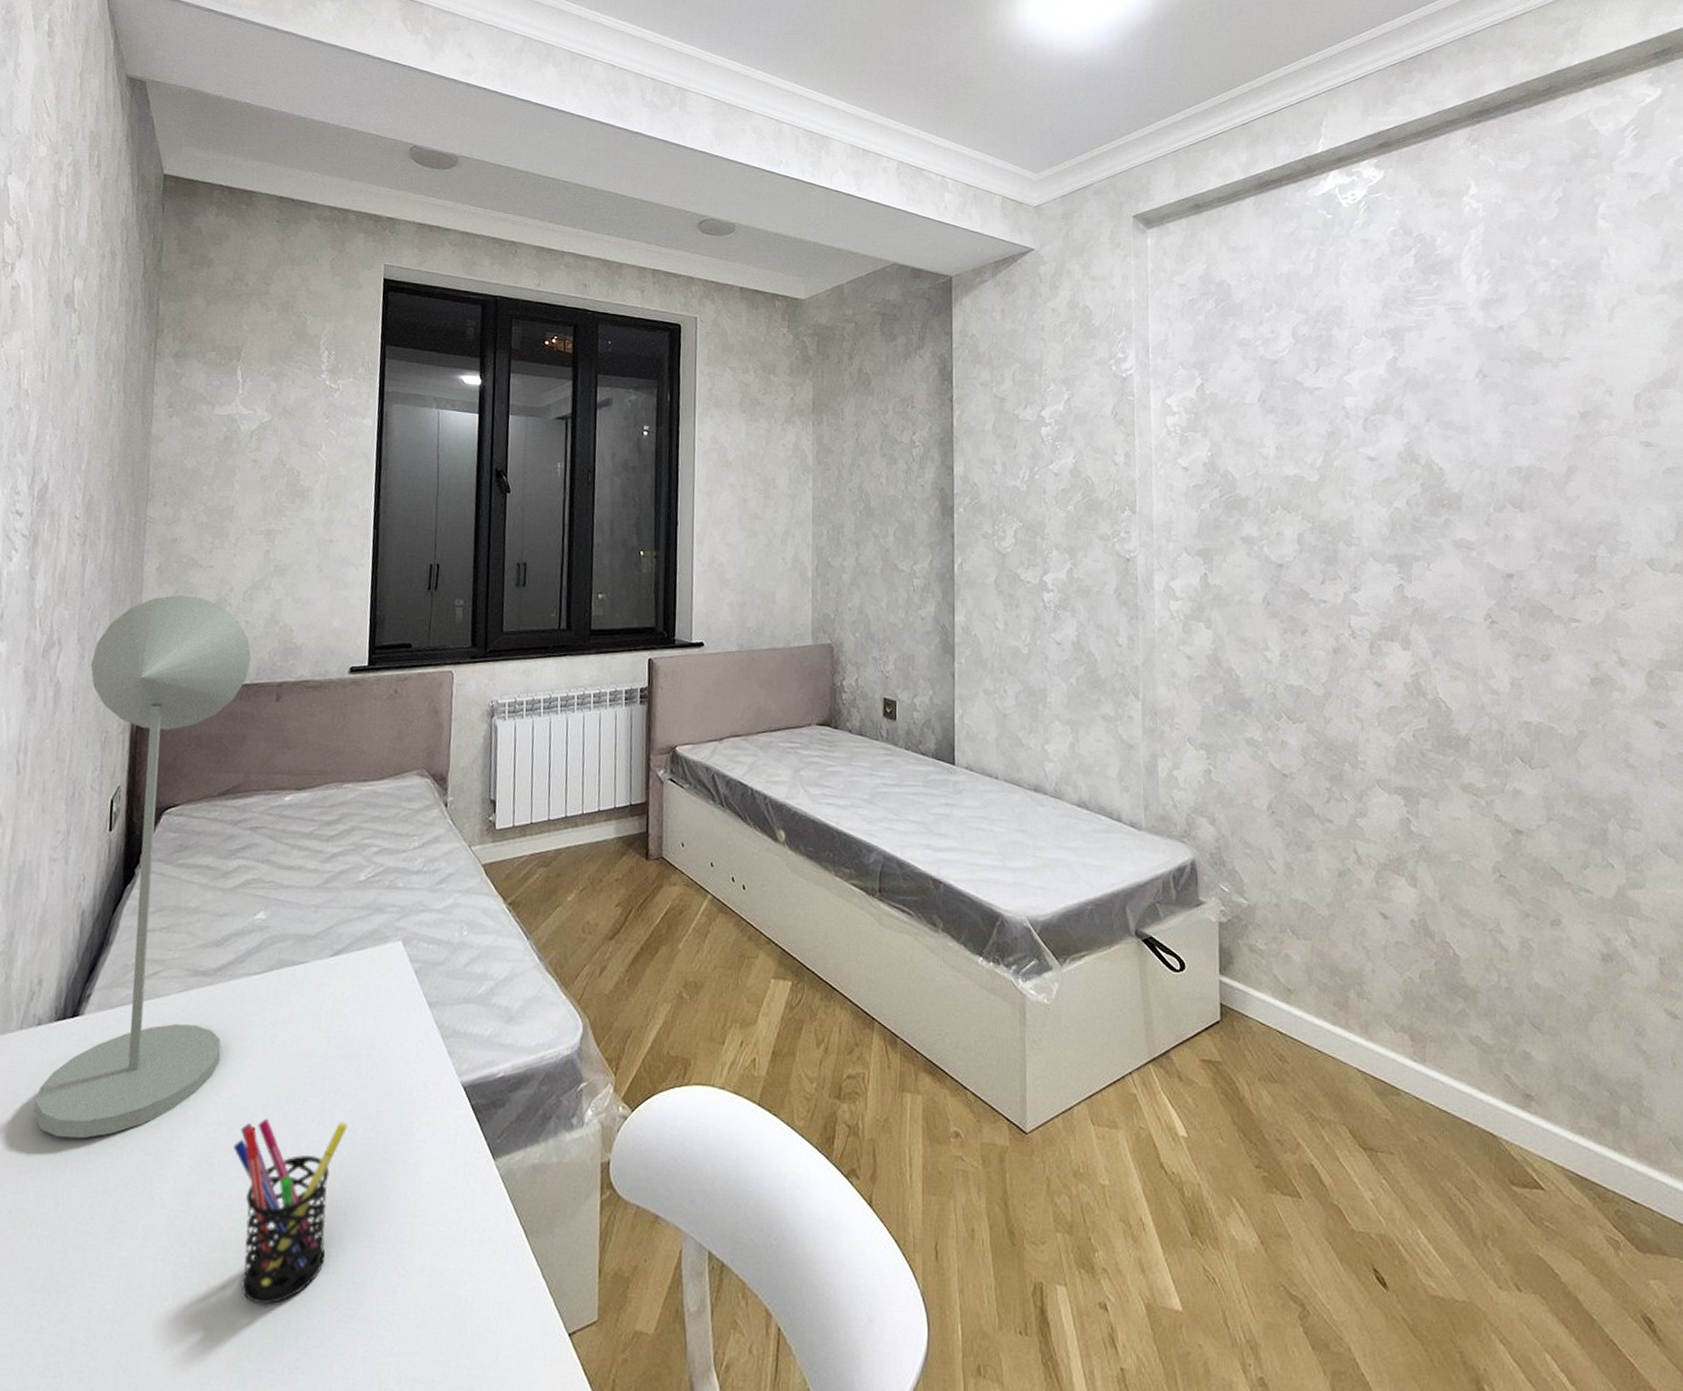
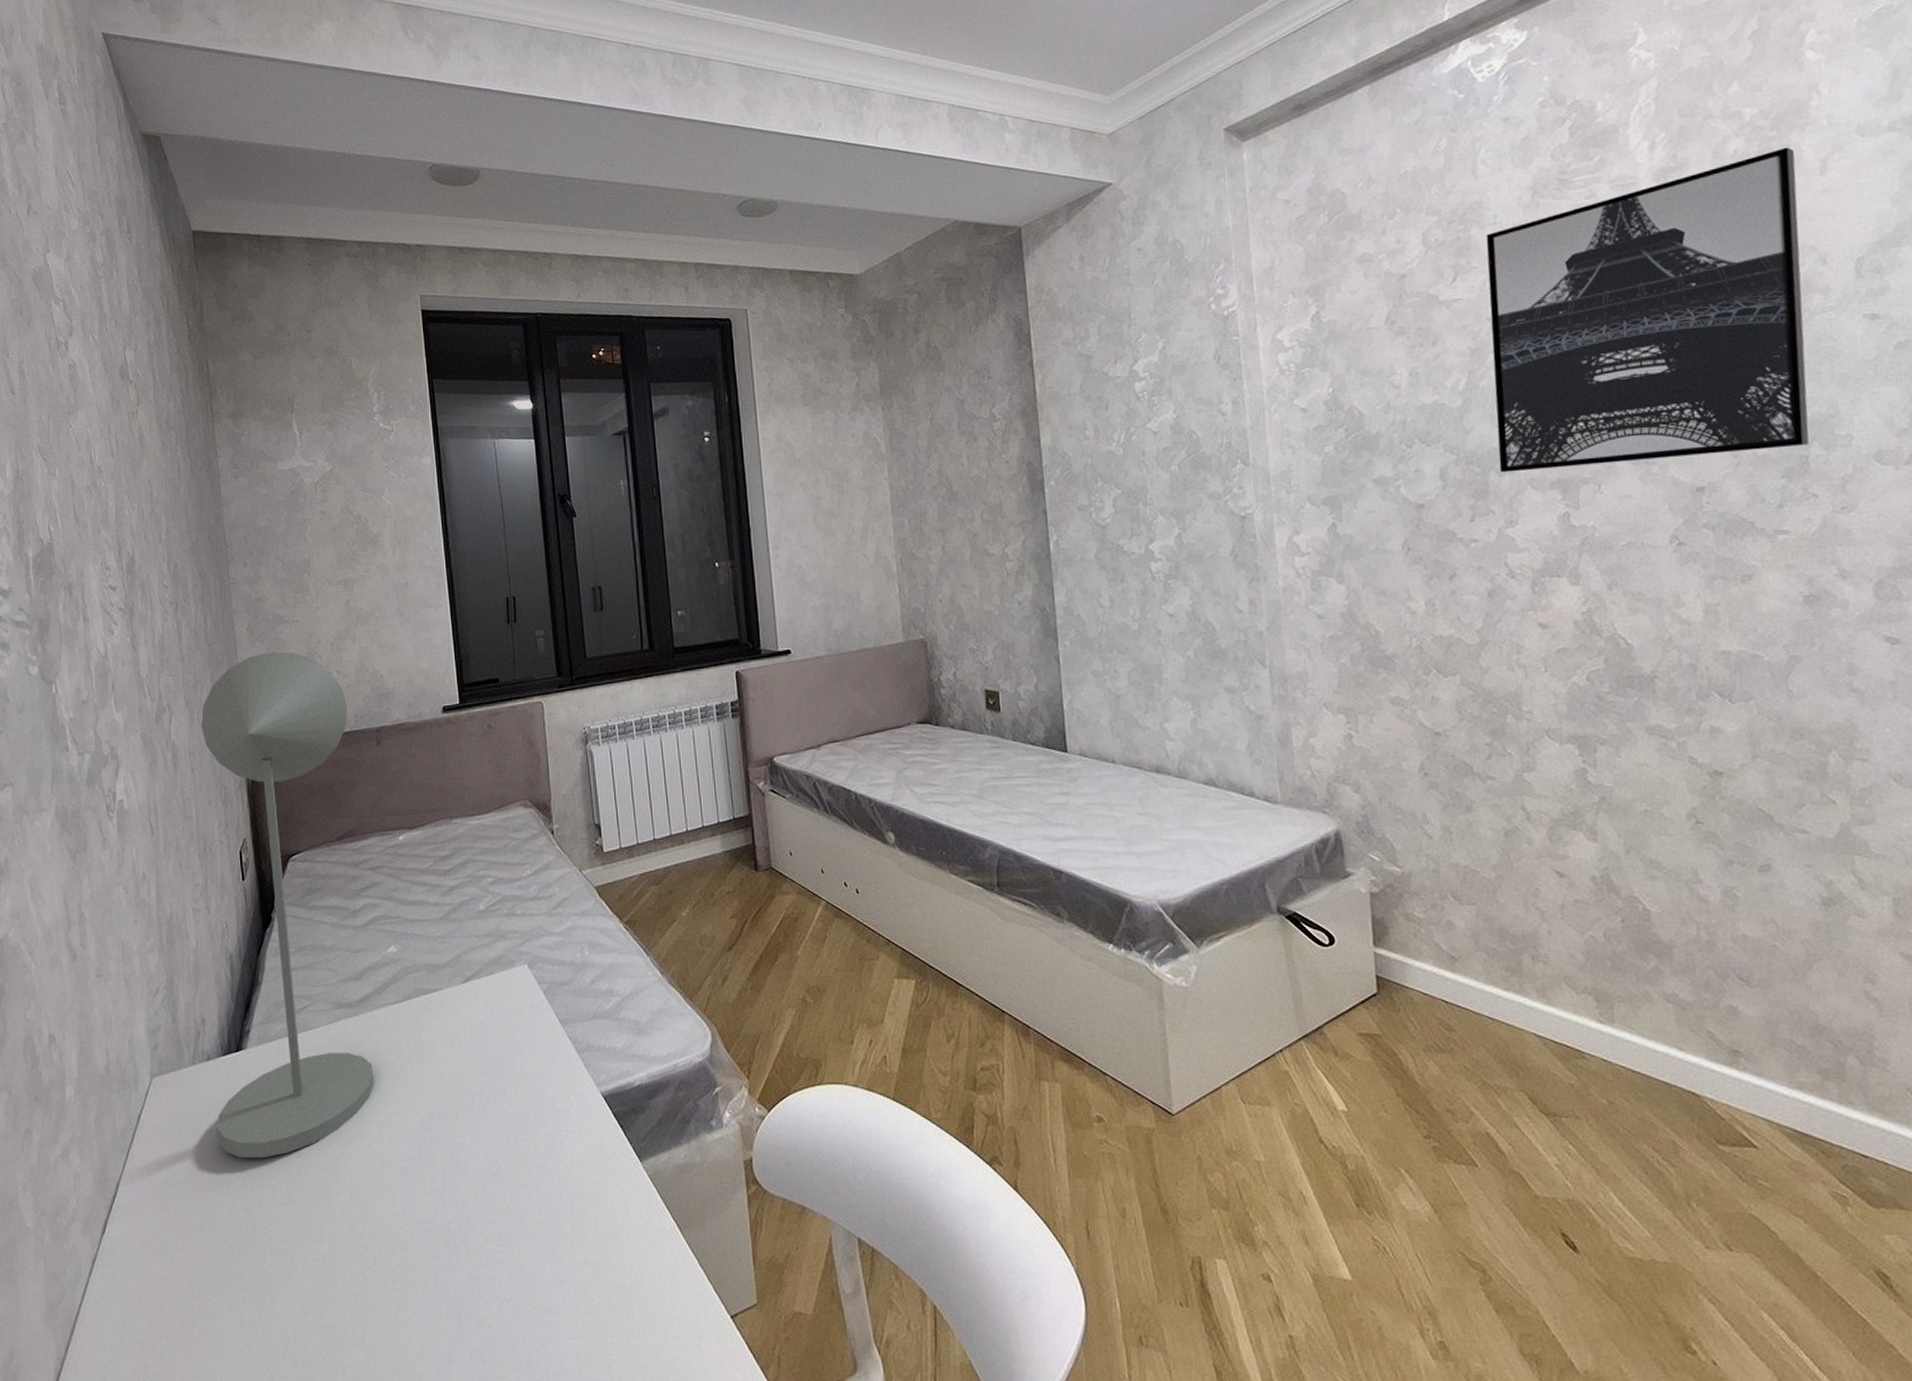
pen holder: present [232,1118,348,1305] -> none [397,1133,500,1298]
wall art: none [1344,295,1597,548] -> present [1485,147,1809,473]

